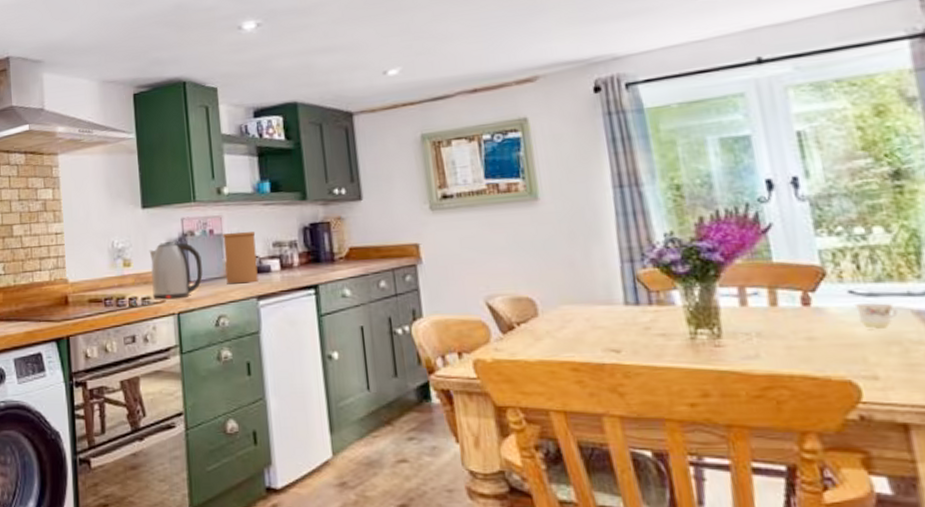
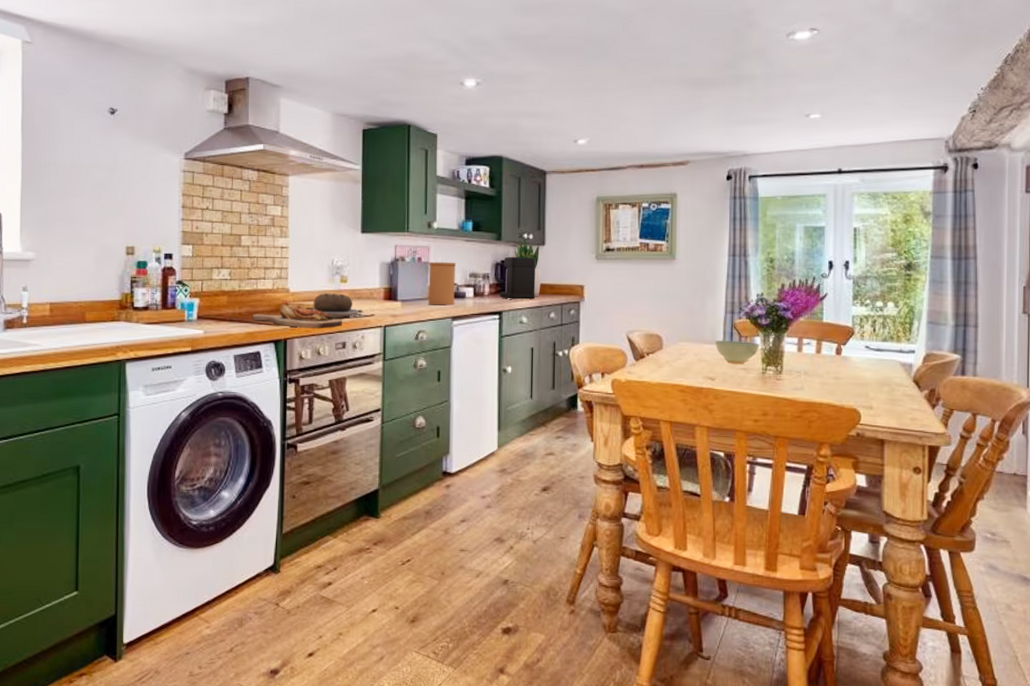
cutting board: none [30,296,130,323] -> present [252,304,342,329]
bread: none [92,279,147,309] -> present [310,293,359,319]
kettle: present [149,241,203,300] -> none [364,264,409,314]
coffee maker: none [313,216,358,269] -> present [500,257,536,300]
planter: none [324,195,364,264] -> present [514,239,541,298]
bowl: none [611,297,681,330] -> present [714,340,760,365]
teacup: present [854,303,898,332] -> none [867,356,892,376]

